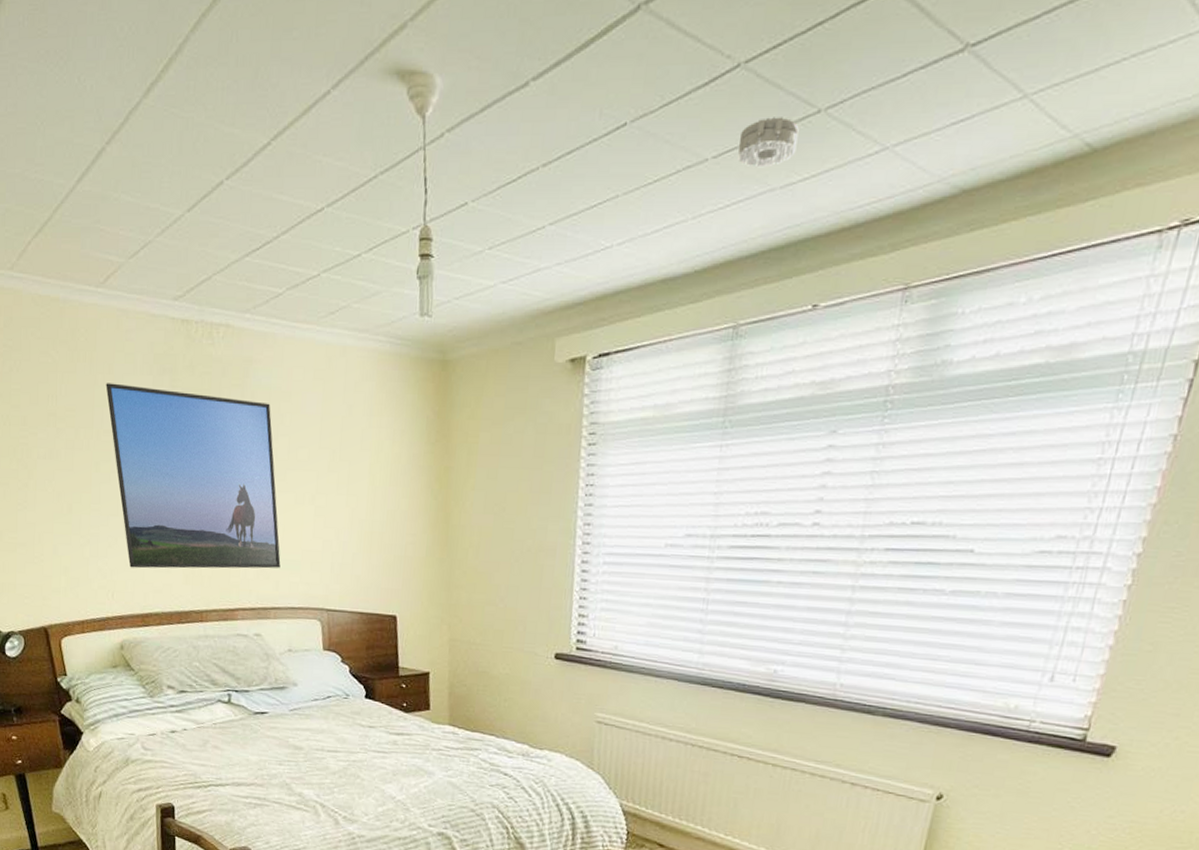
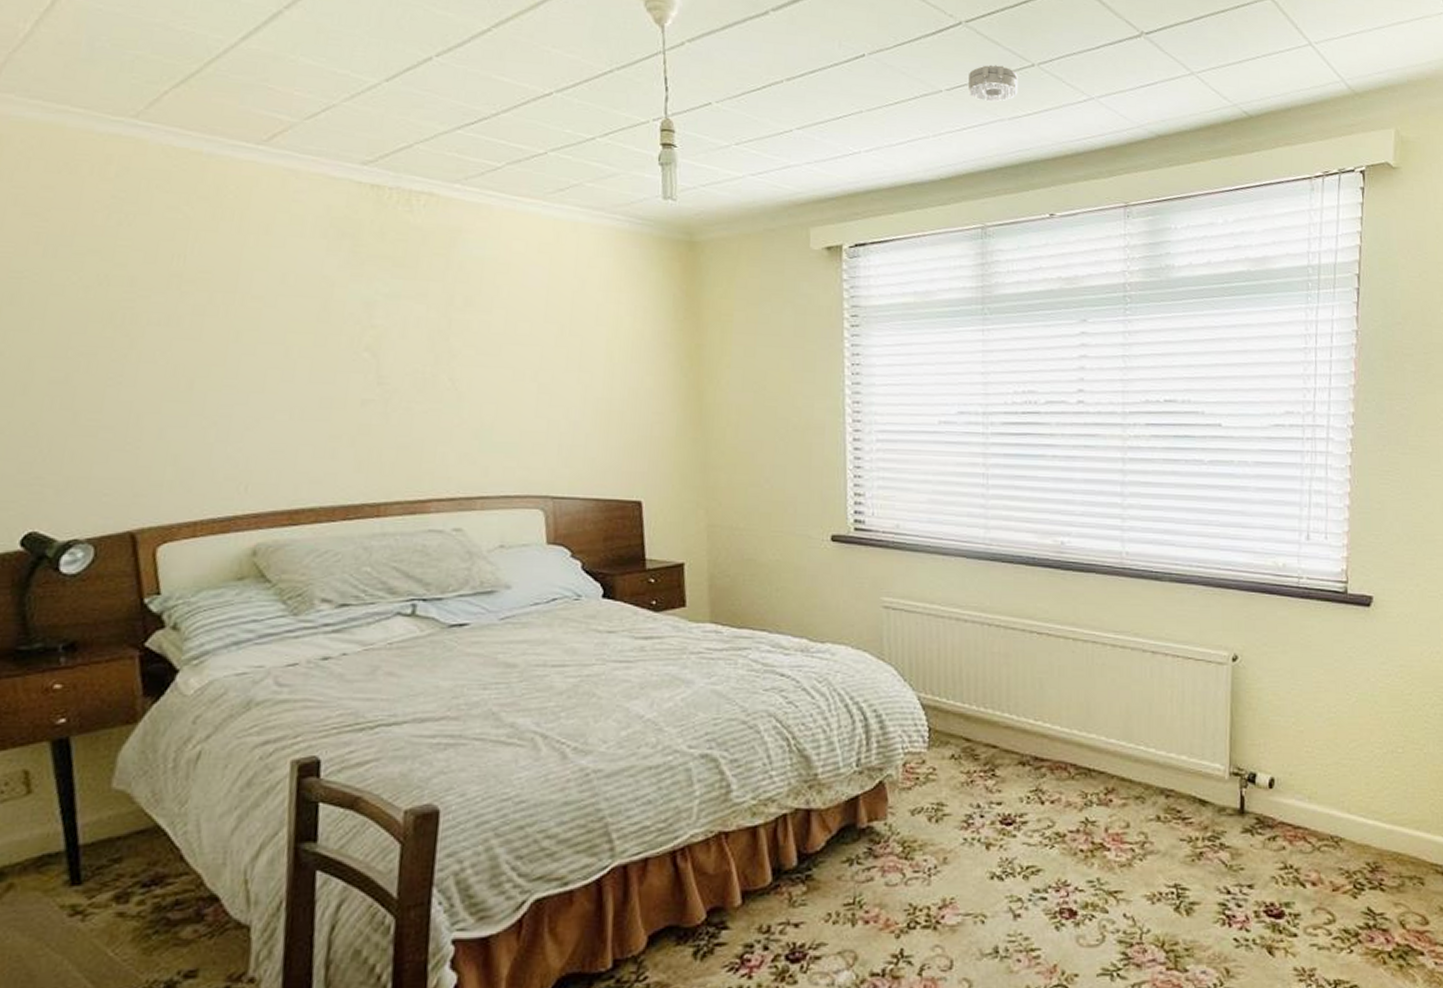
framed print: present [105,383,281,569] -> none [259,244,492,455]

